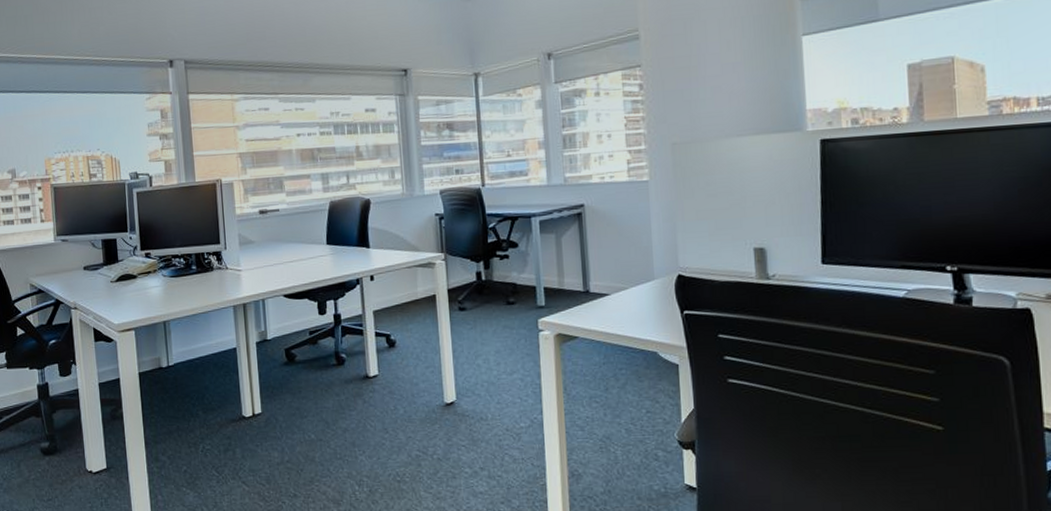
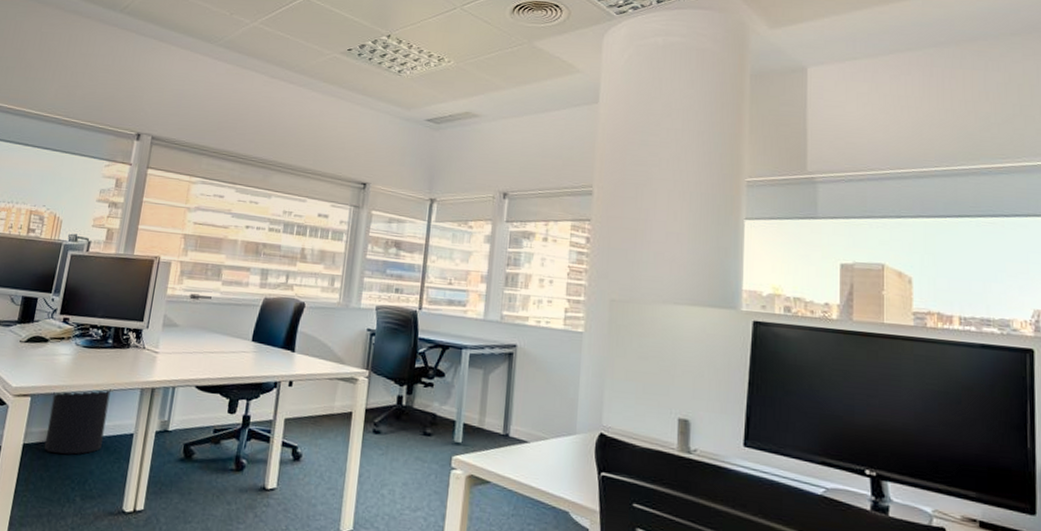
waste bin: none [154,311,210,376] -> present [44,389,111,455]

